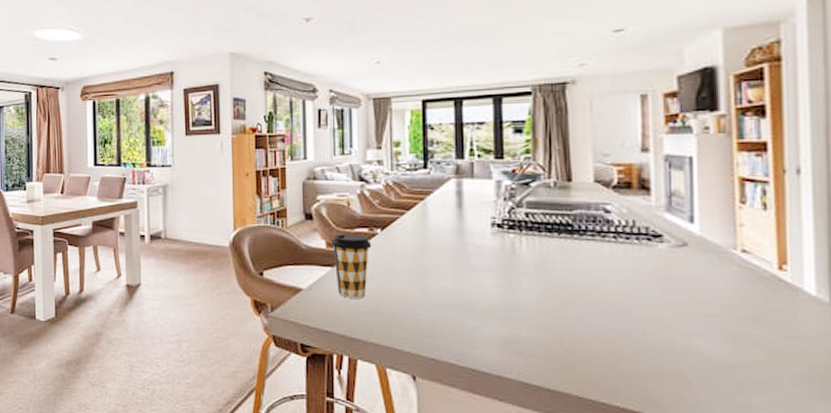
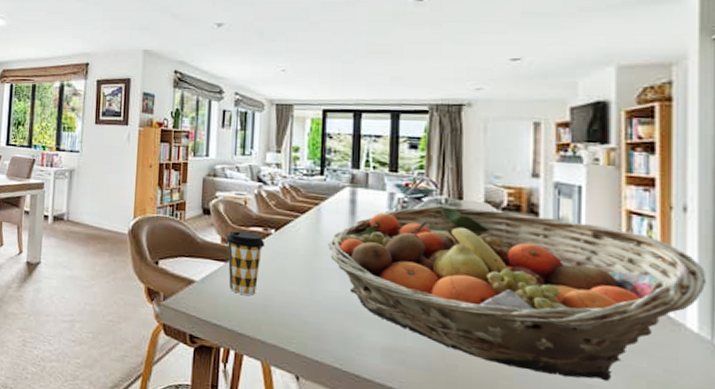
fruit basket: none [436,188,823,353] -> present [328,205,707,382]

